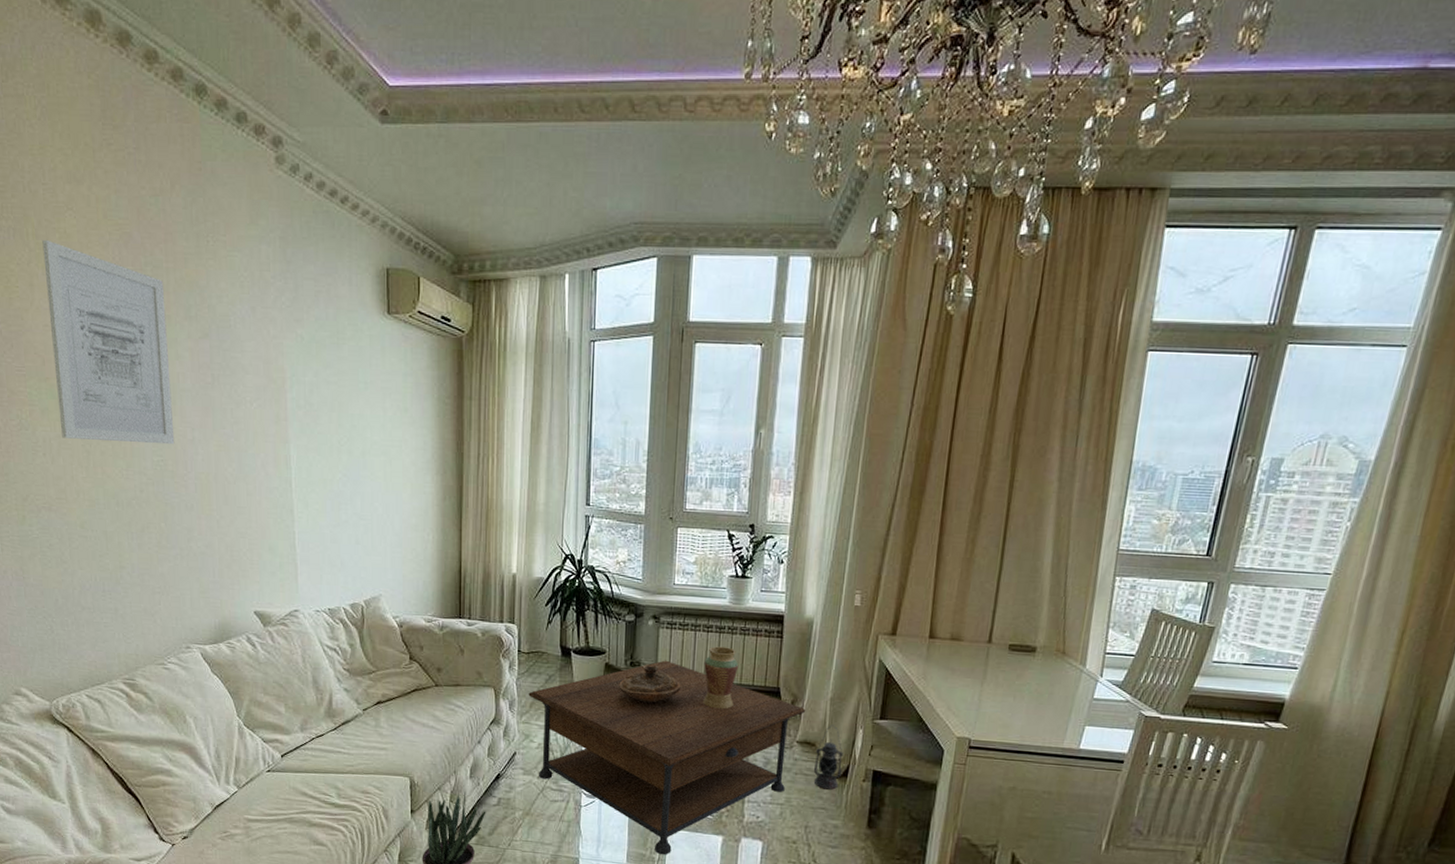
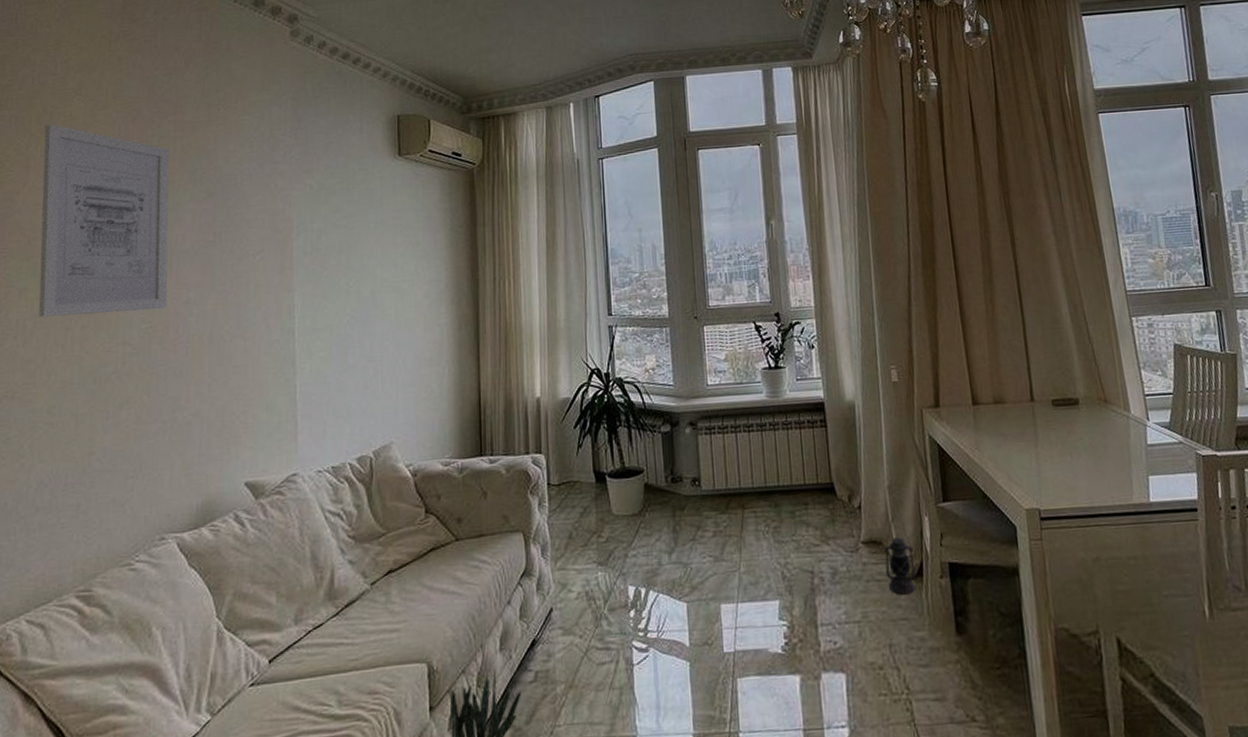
coffee table: present [528,660,806,855] -> none [562,470,865,713]
decorative bowl: present [619,664,681,703] -> none [661,477,729,523]
vase: present [703,646,739,709] -> none [750,445,788,518]

